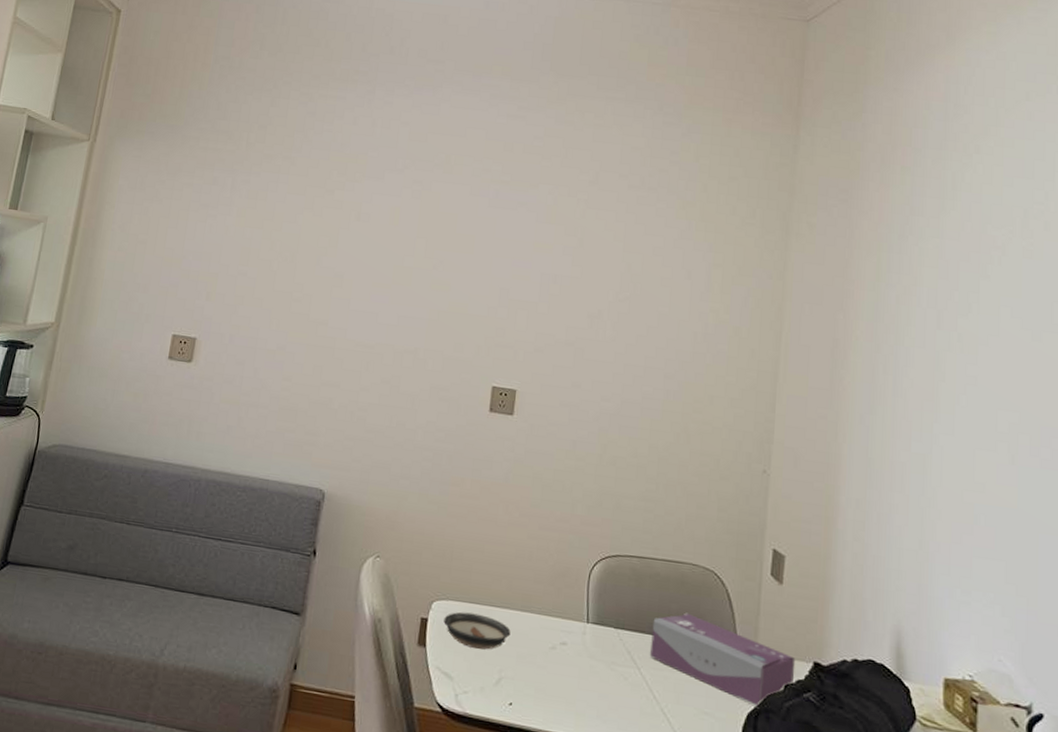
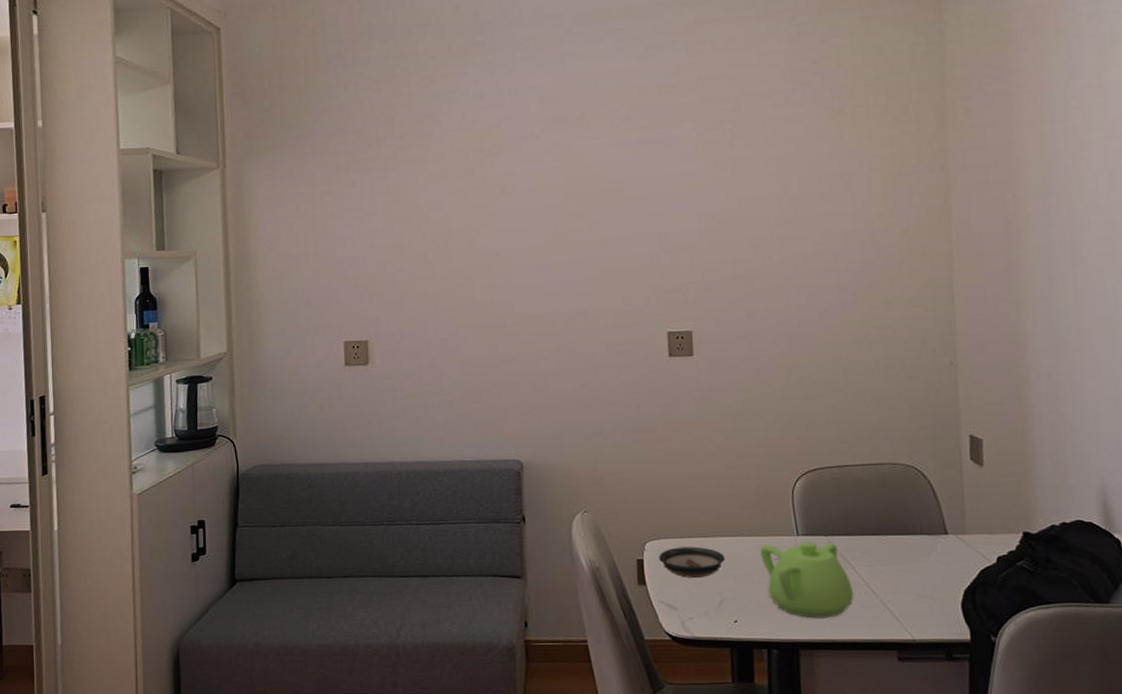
teapot: none [546,626,635,718] -> present [759,542,853,619]
tissue box: present [650,612,796,709] -> none [861,509,1006,584]

